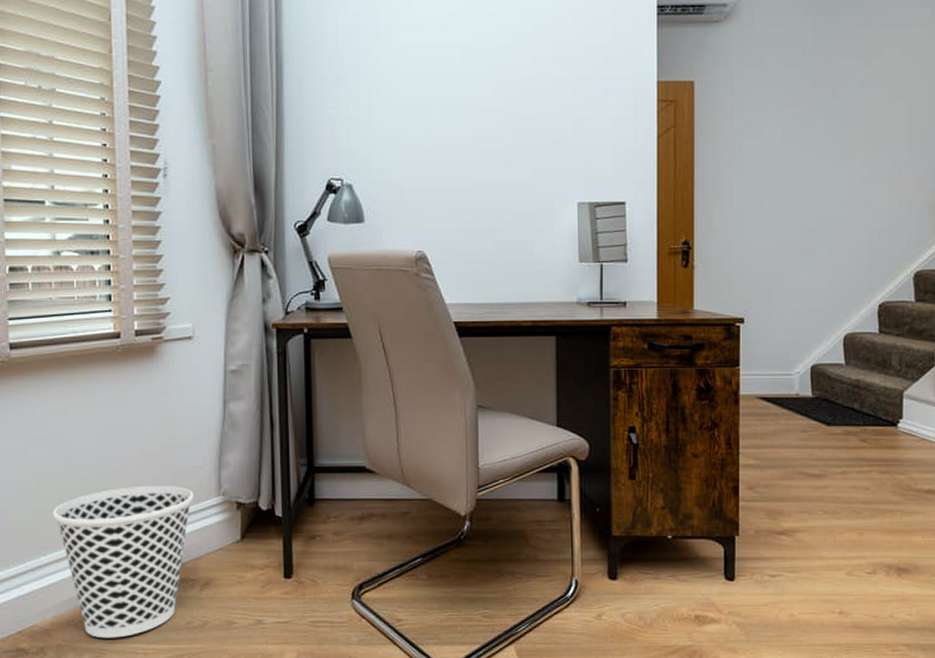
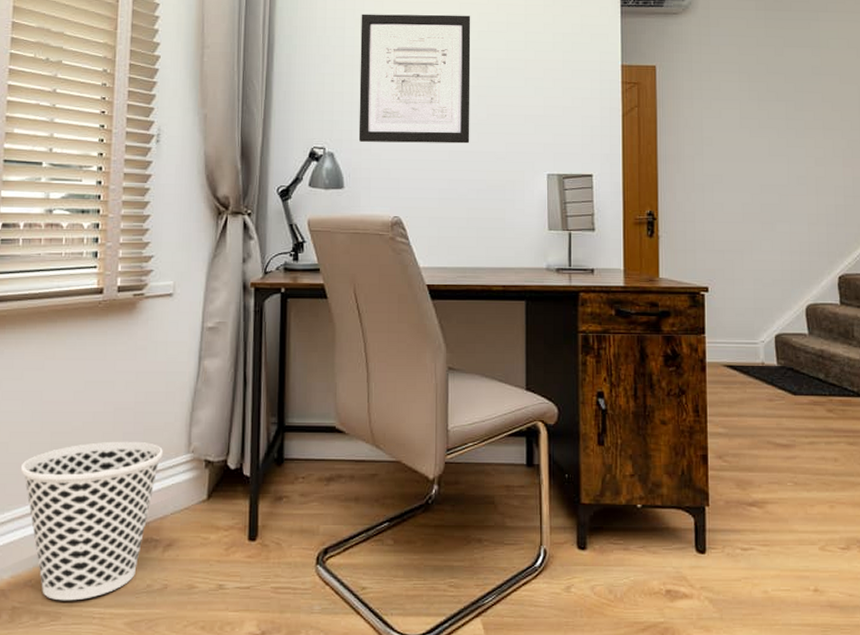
wall art: none [375,28,496,172] -> present [358,14,471,144]

